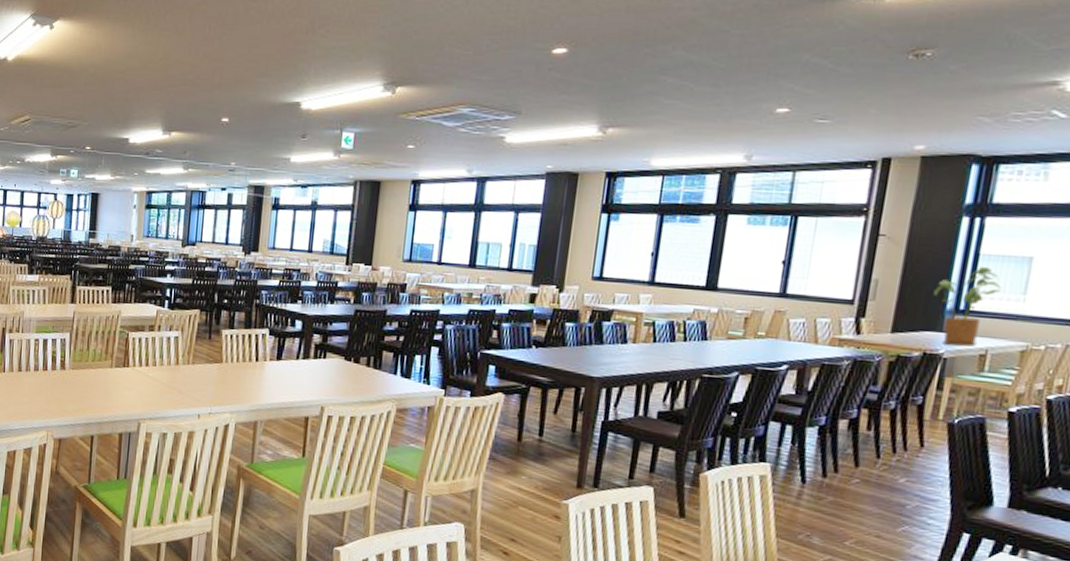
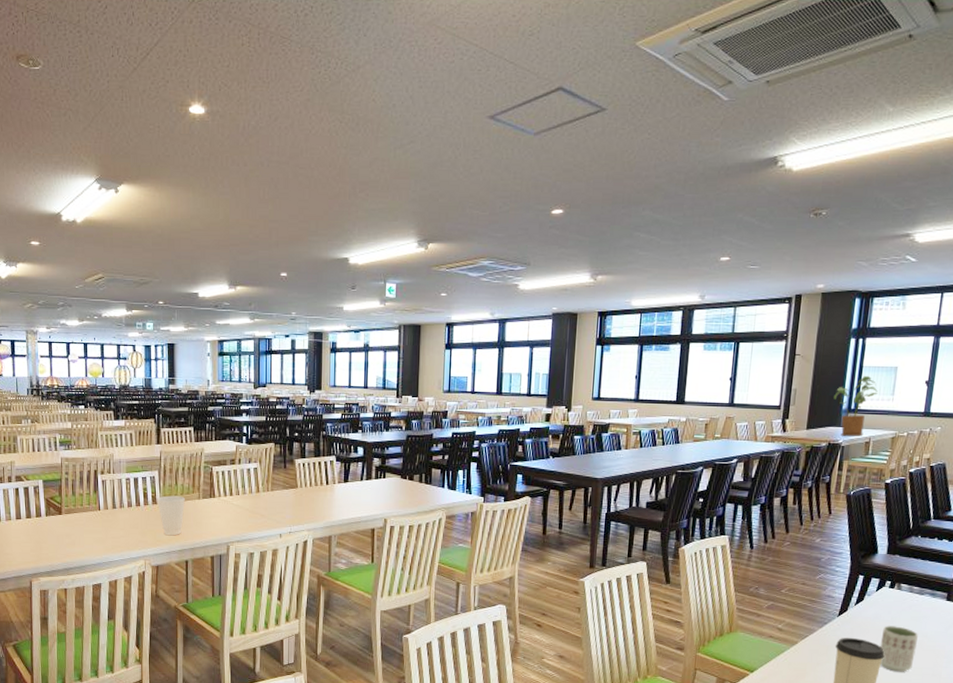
cup: none [66,361,96,407] -> present [157,495,185,536]

